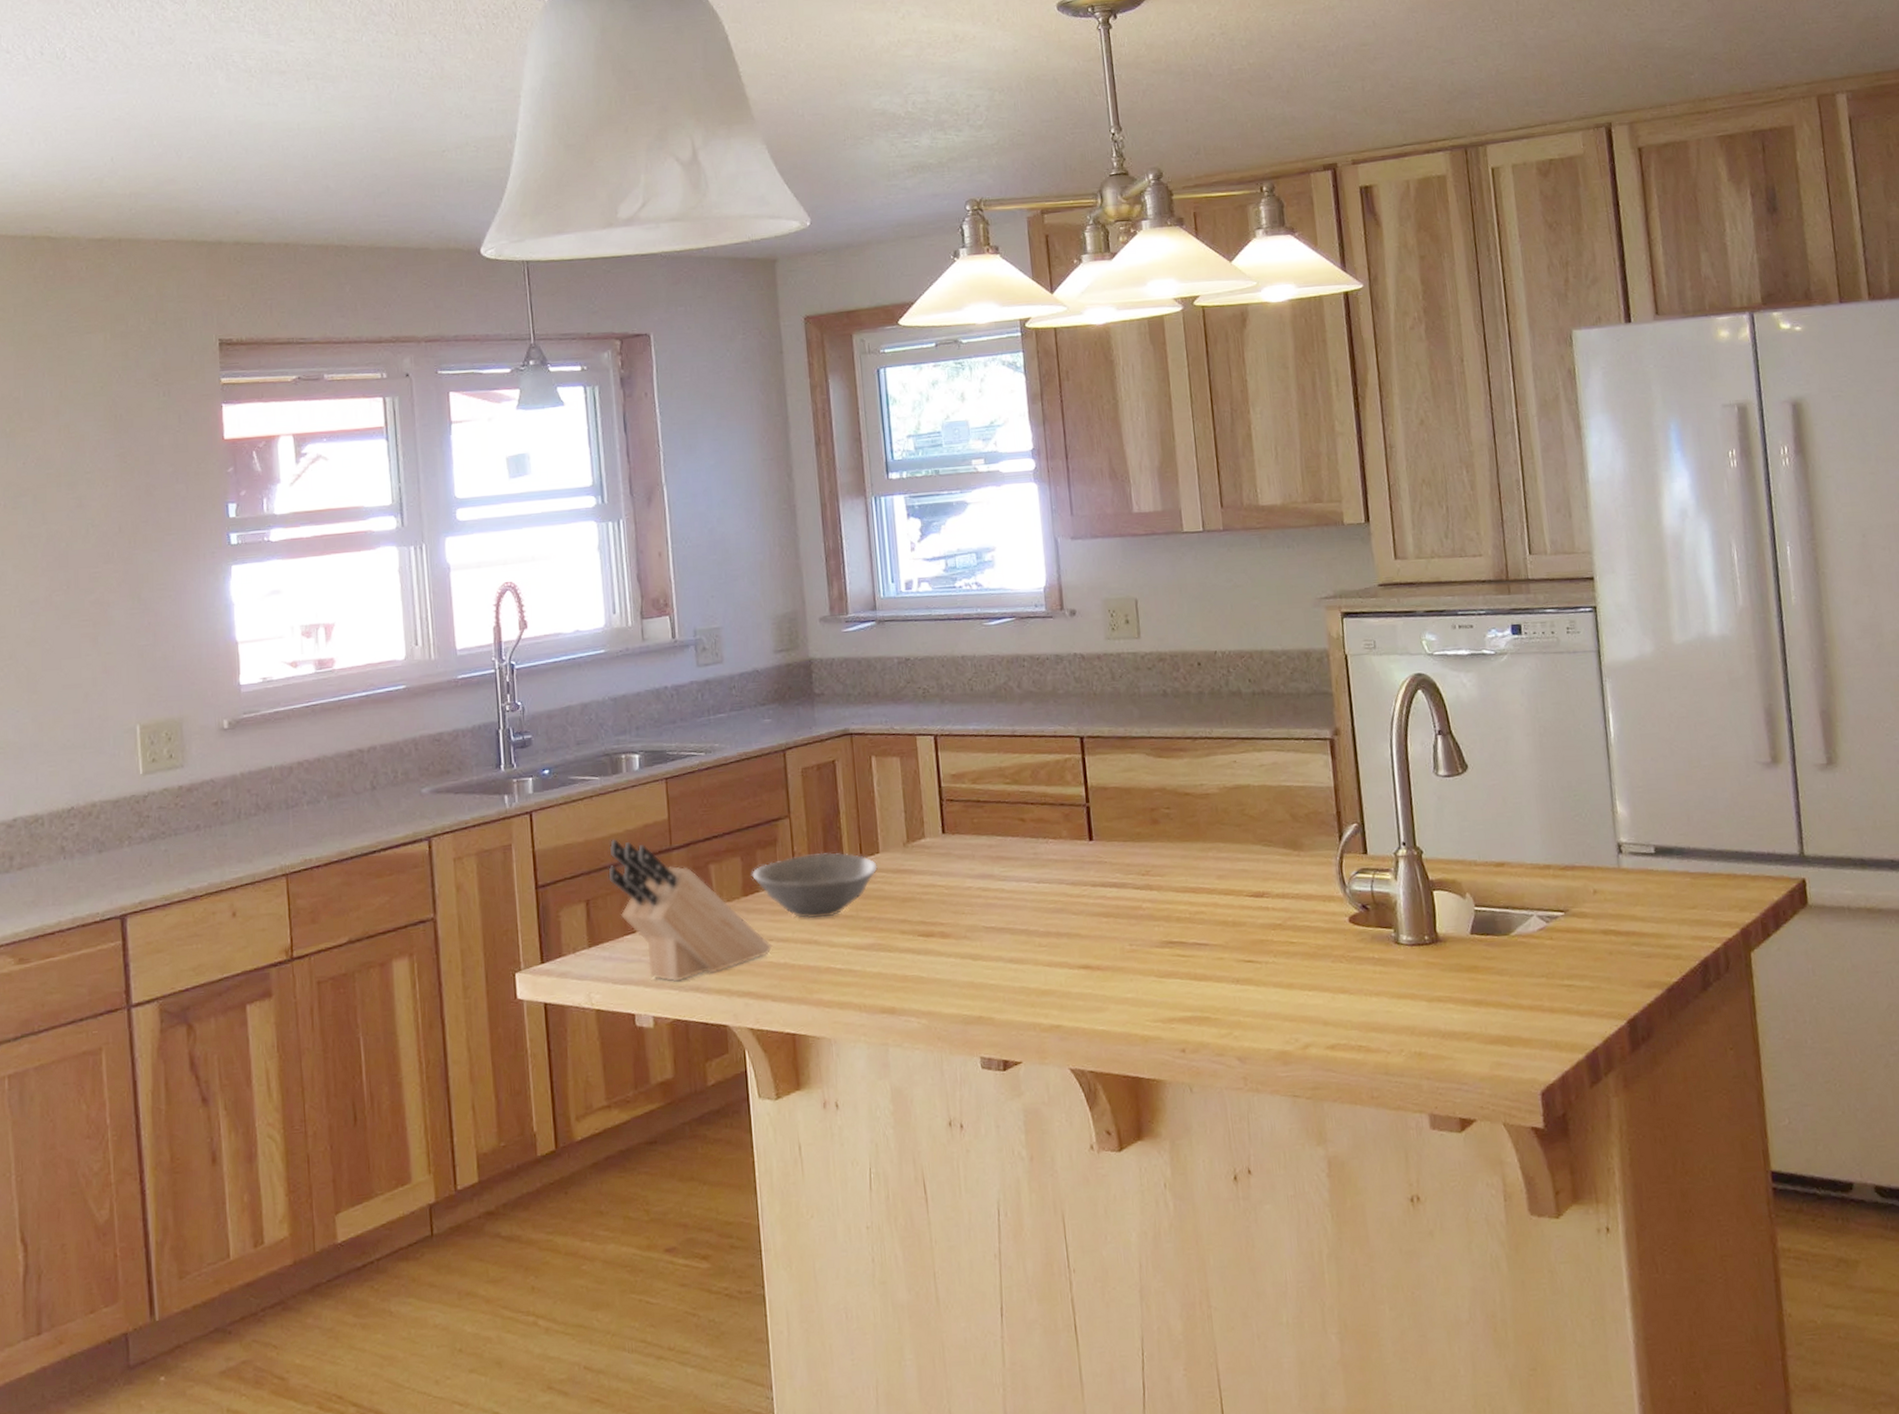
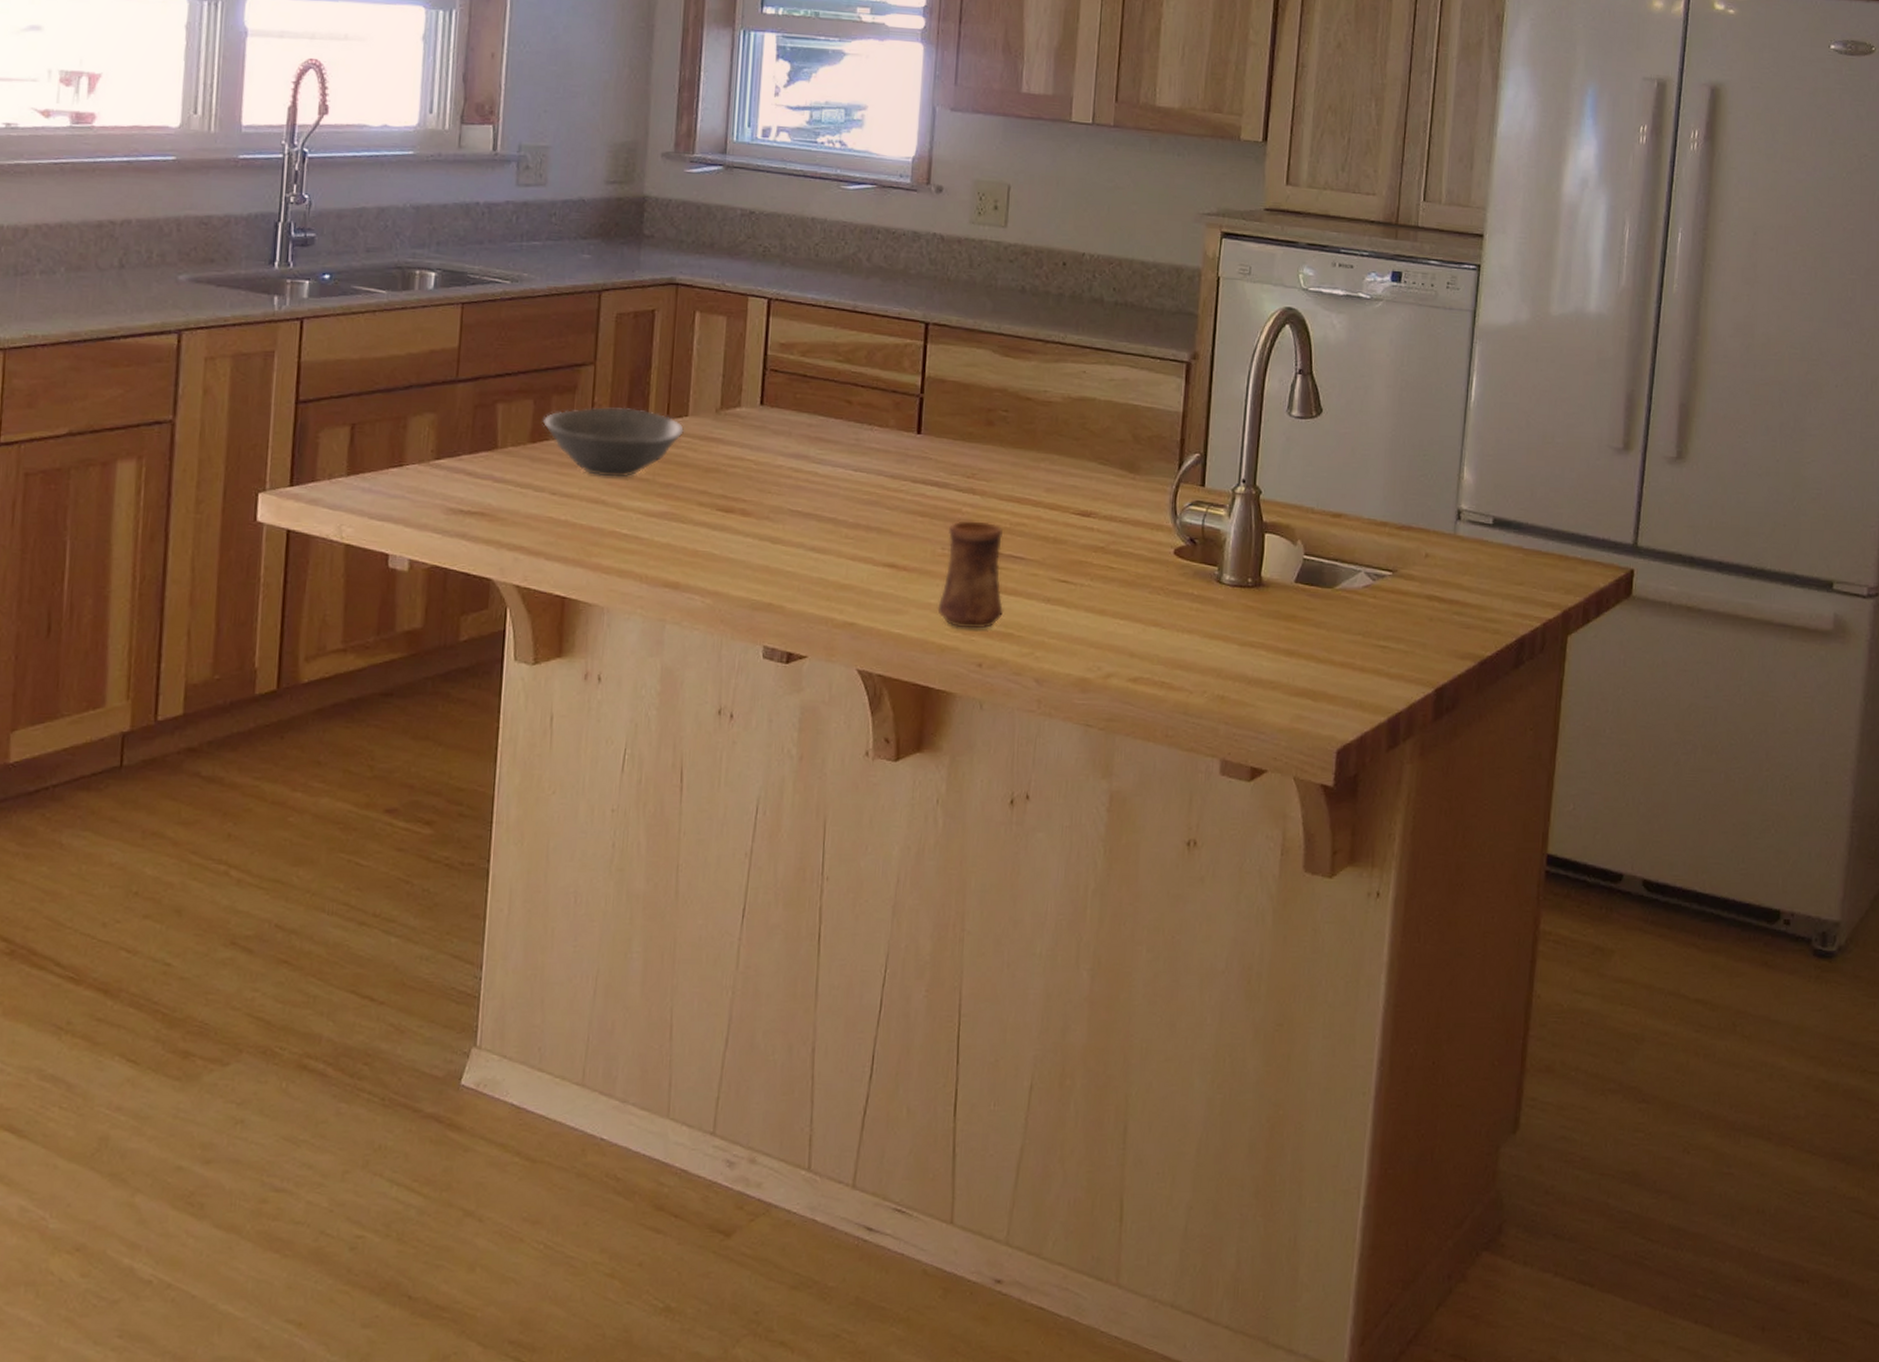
knife block: present [608,839,772,982] -> none [381,362,554,525]
cup: none [1133,914,1198,1018] -> present [937,520,1004,629]

